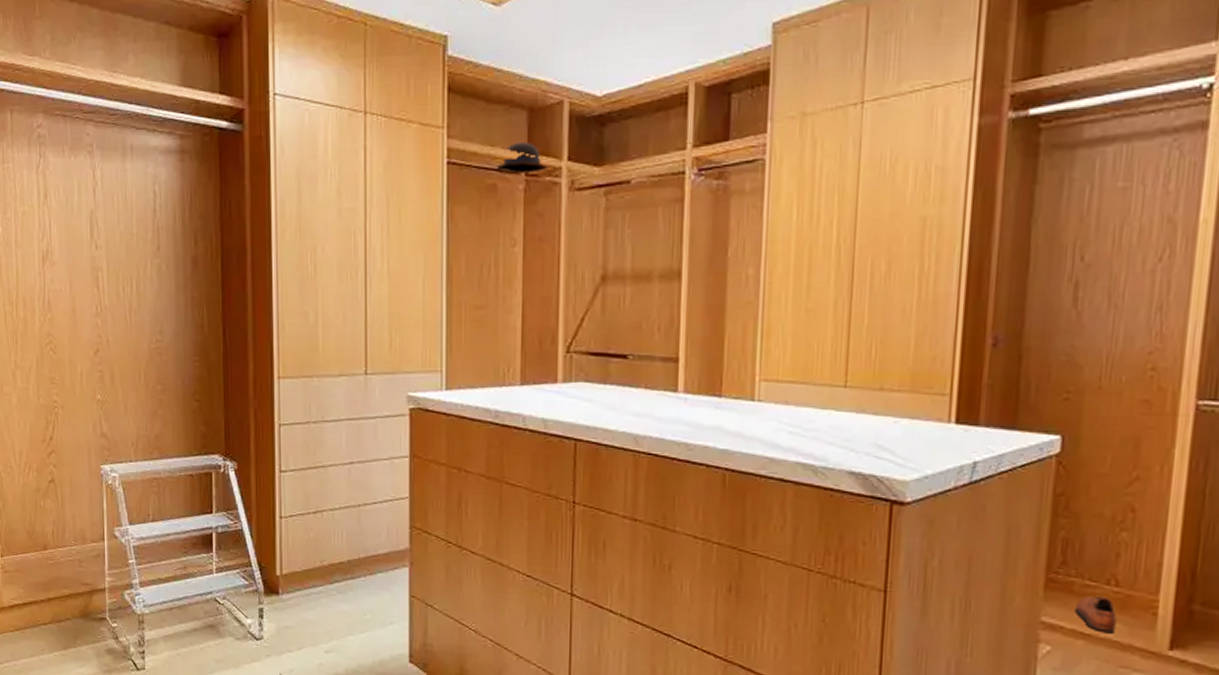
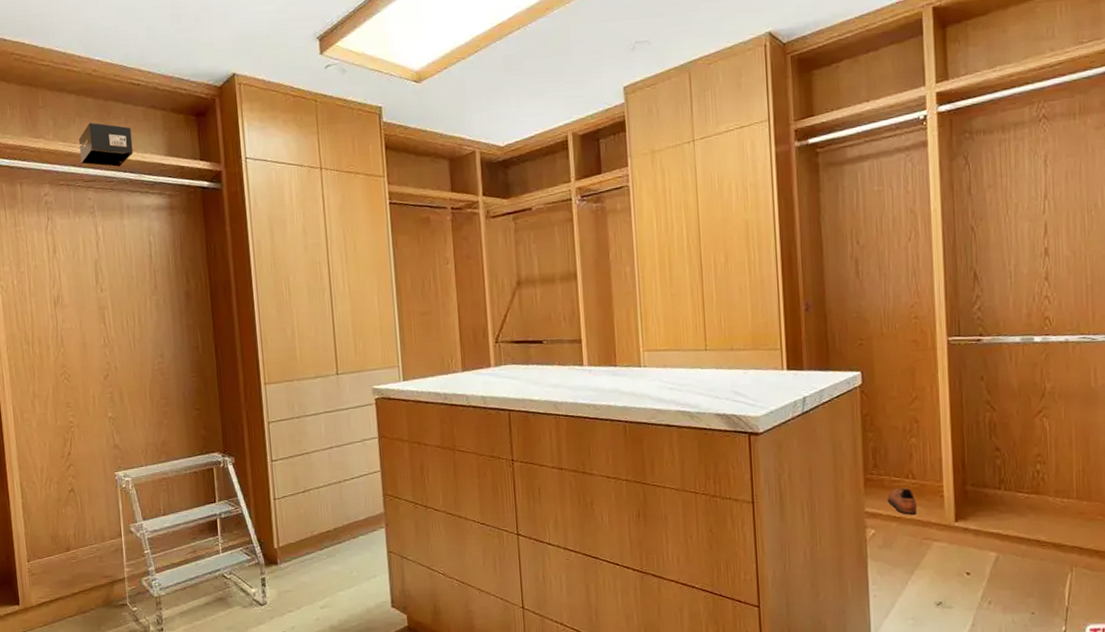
box: none [78,39,141,97] -> present [78,122,133,167]
hat: present [496,141,548,173] -> none [428,183,468,208]

